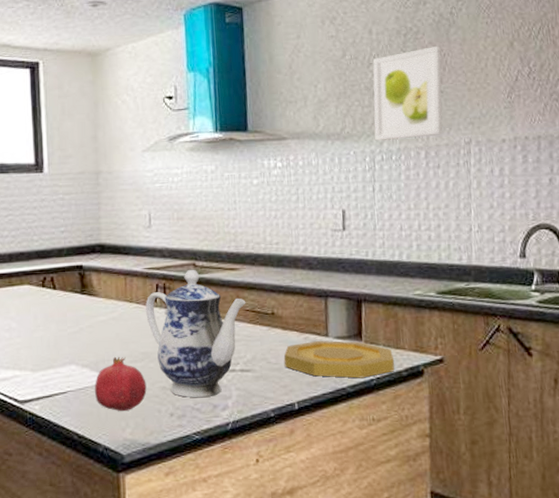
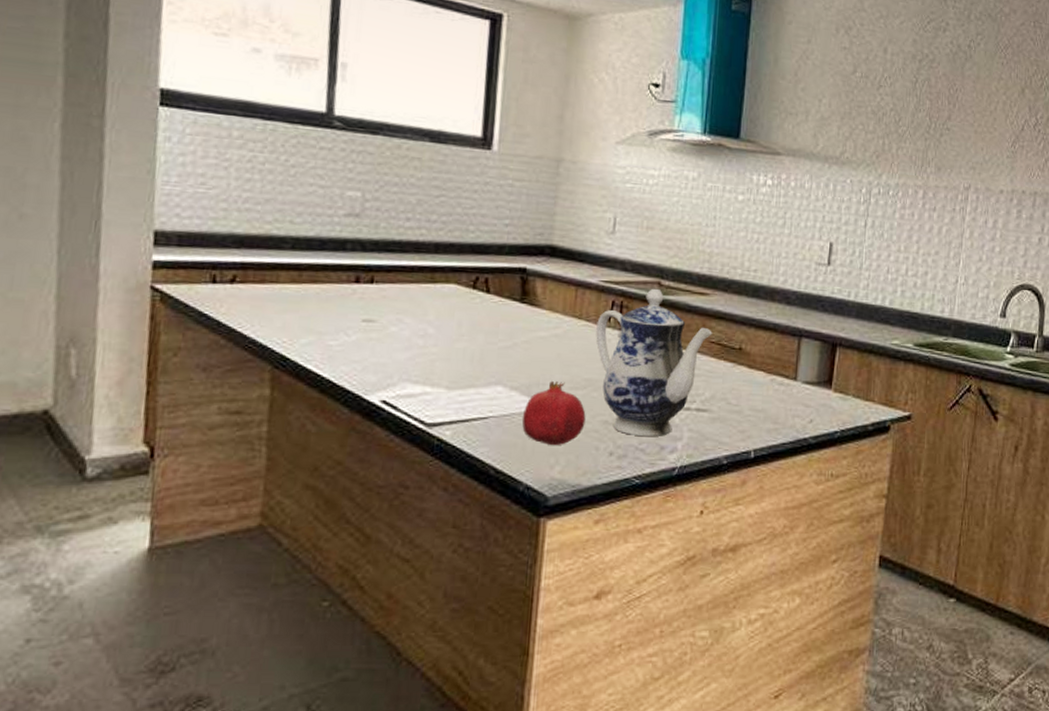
bowl: present [284,340,395,378] -> none [745,383,862,429]
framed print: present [372,45,443,141] -> none [874,78,954,176]

